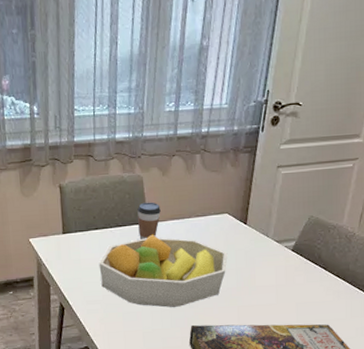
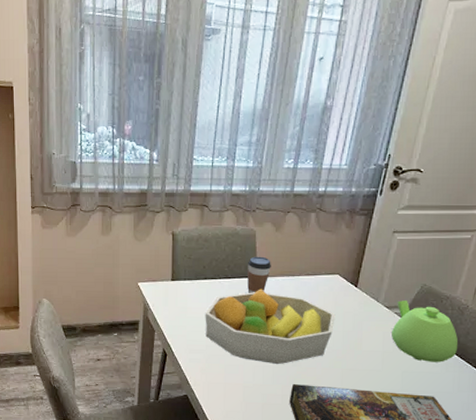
teapot: none [283,233,348,292] -> present [392,300,459,362]

